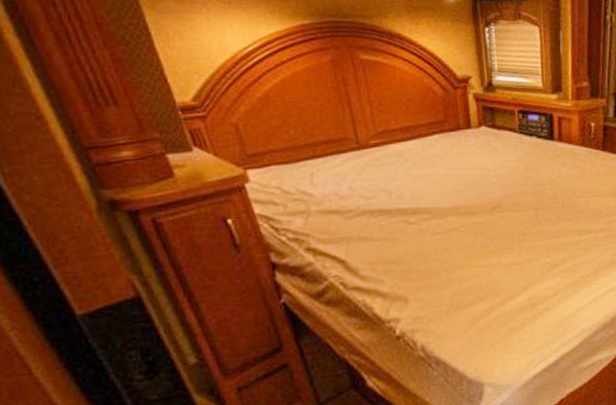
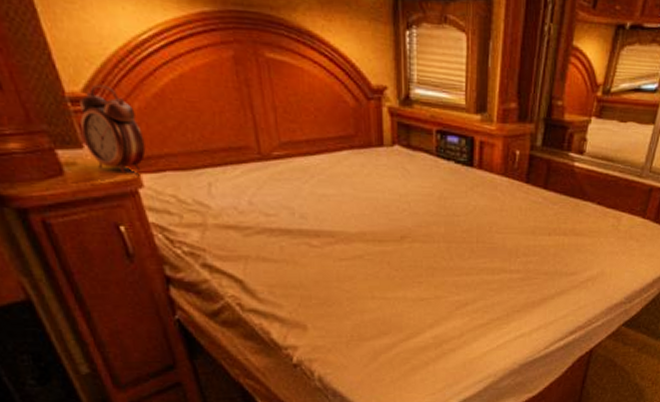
alarm clock: none [190,93,252,171] -> present [80,84,146,174]

